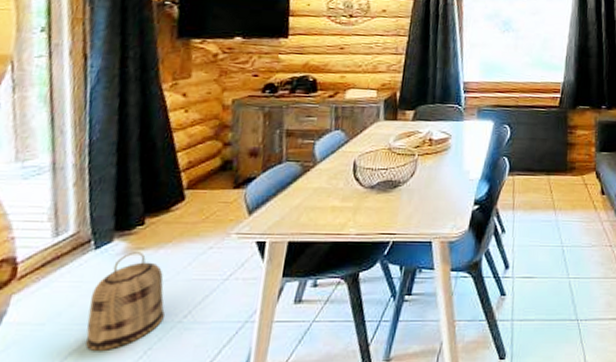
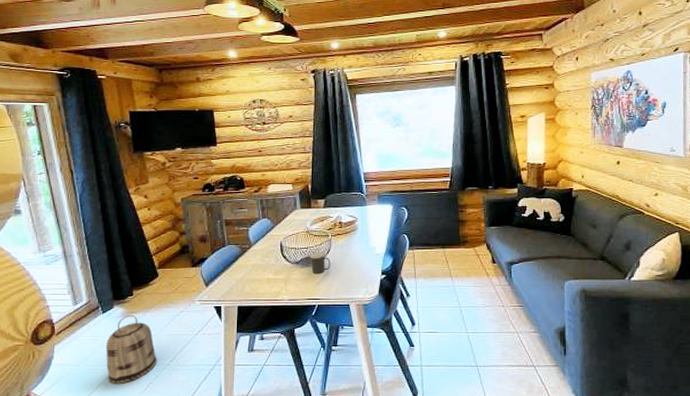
mug: none [387,175,414,204] -> present [309,252,331,275]

